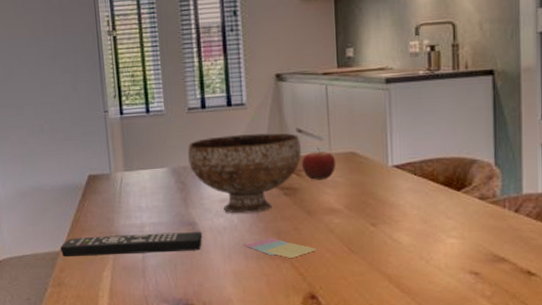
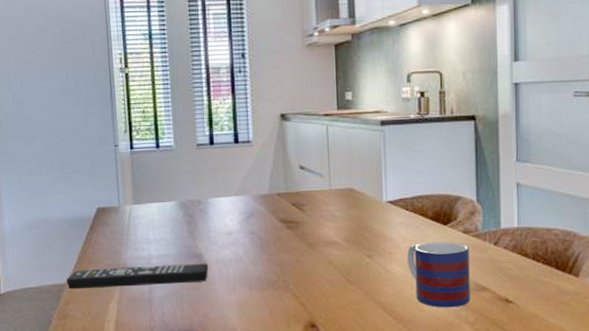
bowl: present [188,133,301,214] -> none [196,169,303,246]
sticky notes: present [243,238,317,258] -> none [248,269,318,288]
fruit: present [301,147,336,180] -> none [303,183,336,214]
mug: none [416,208,487,280] -> present [407,241,470,308]

